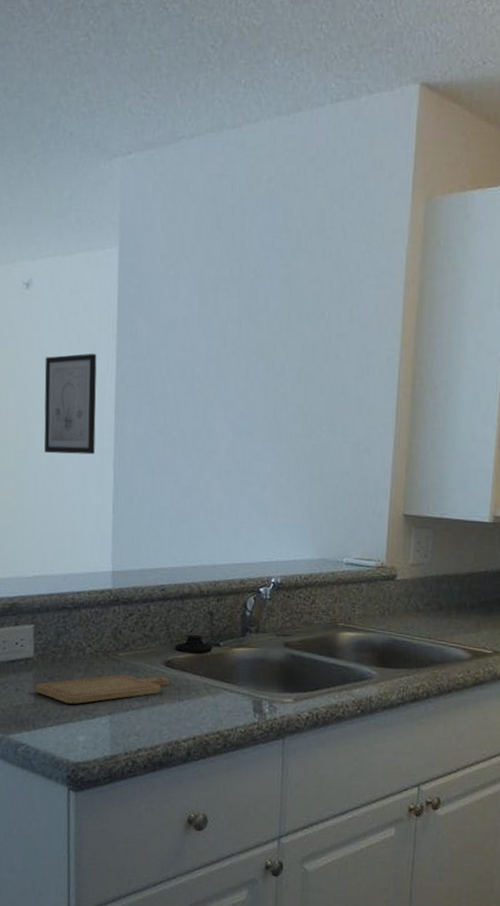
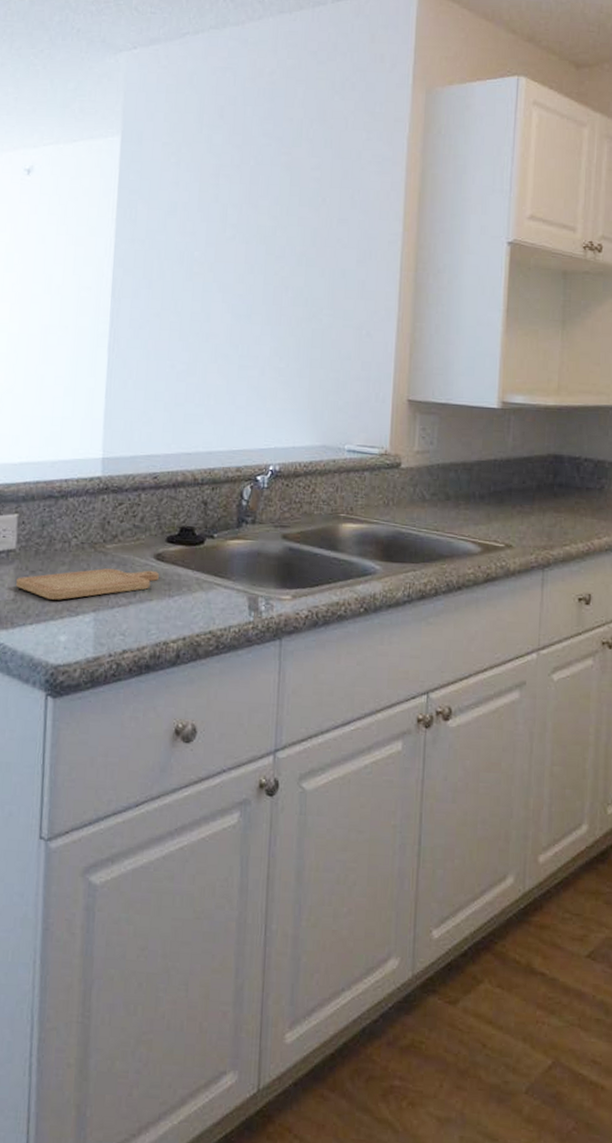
wall art: present [44,353,97,455] -> none [38,237,95,338]

